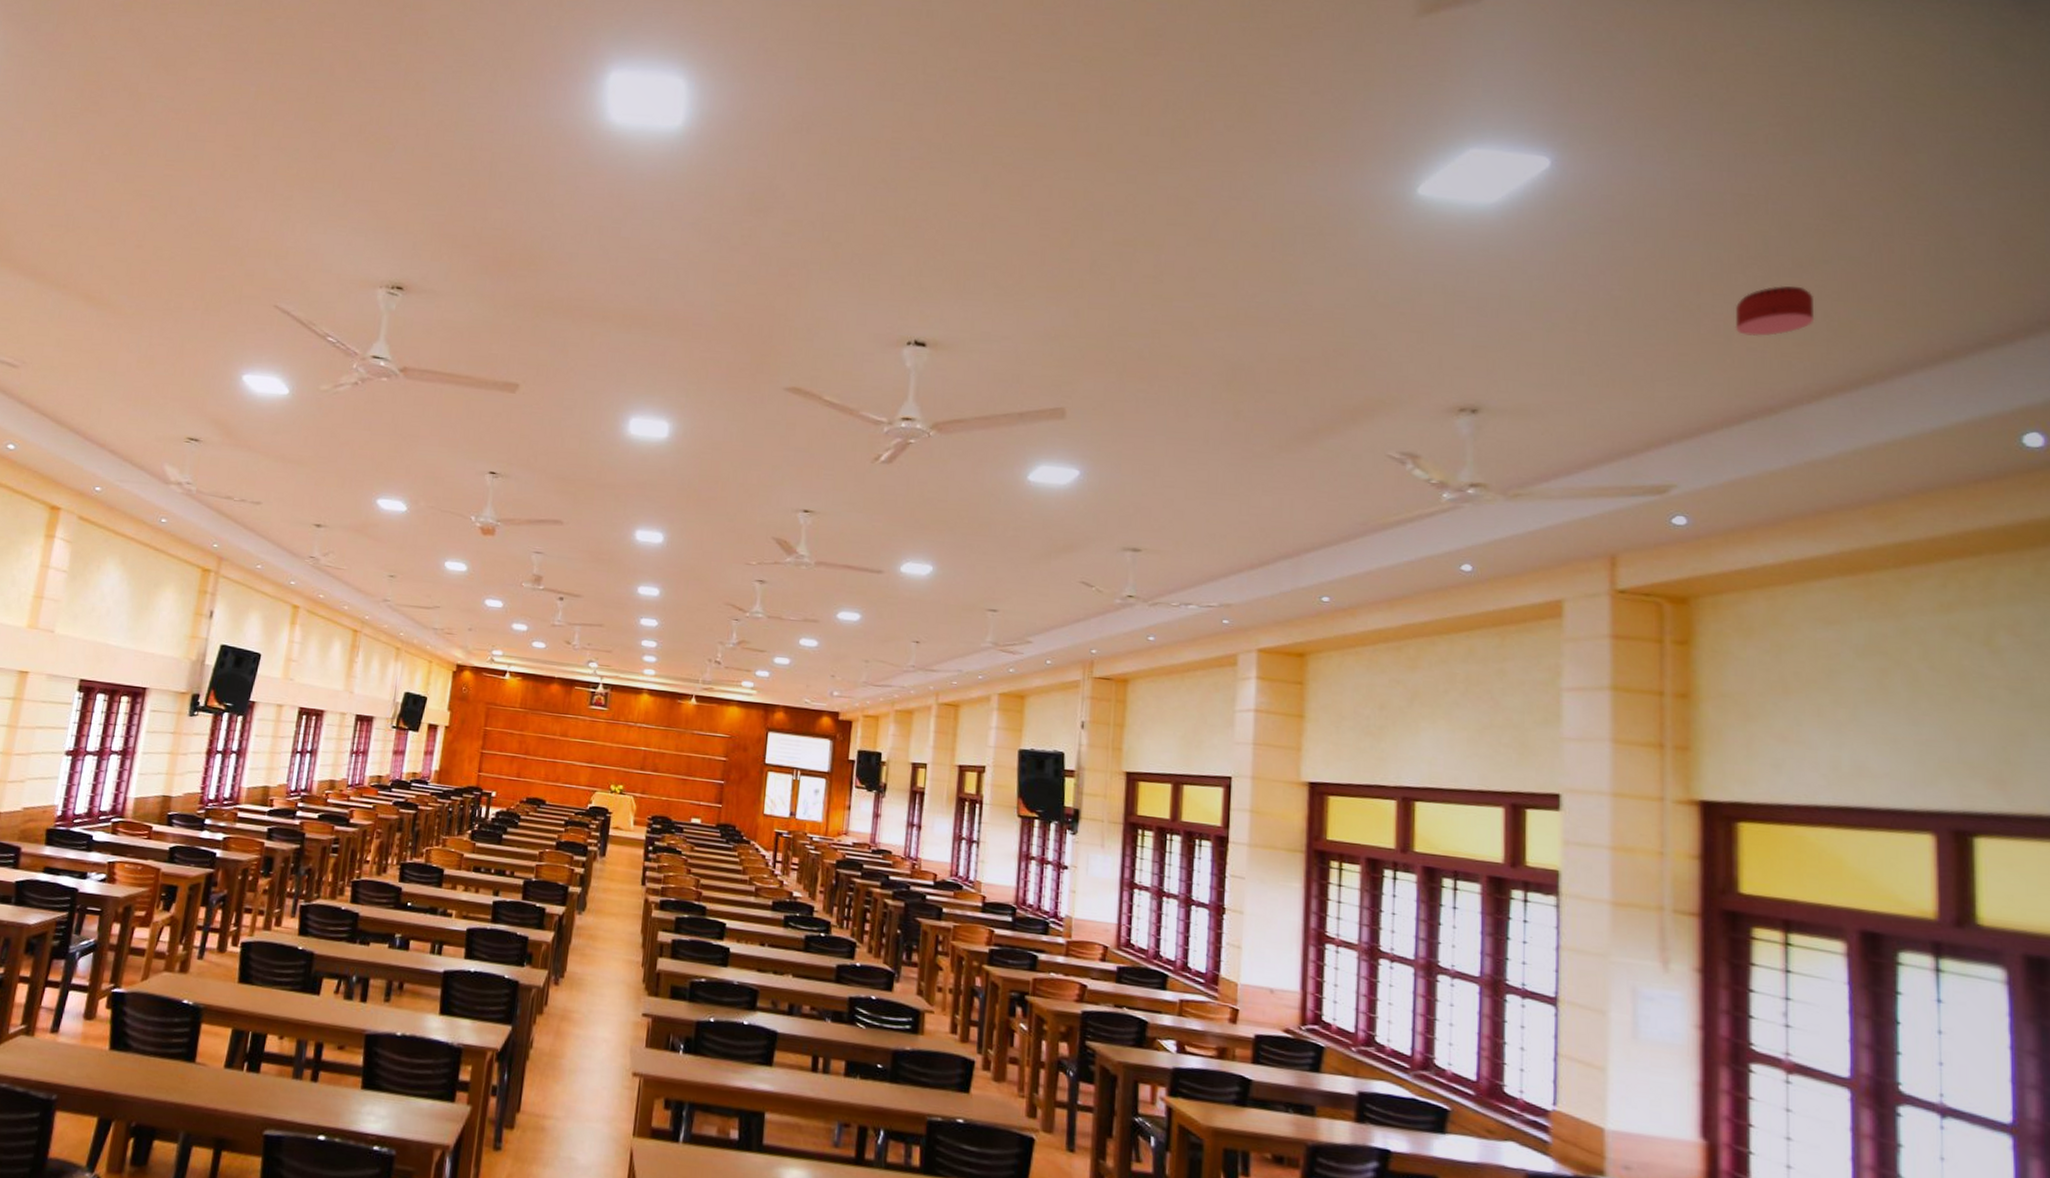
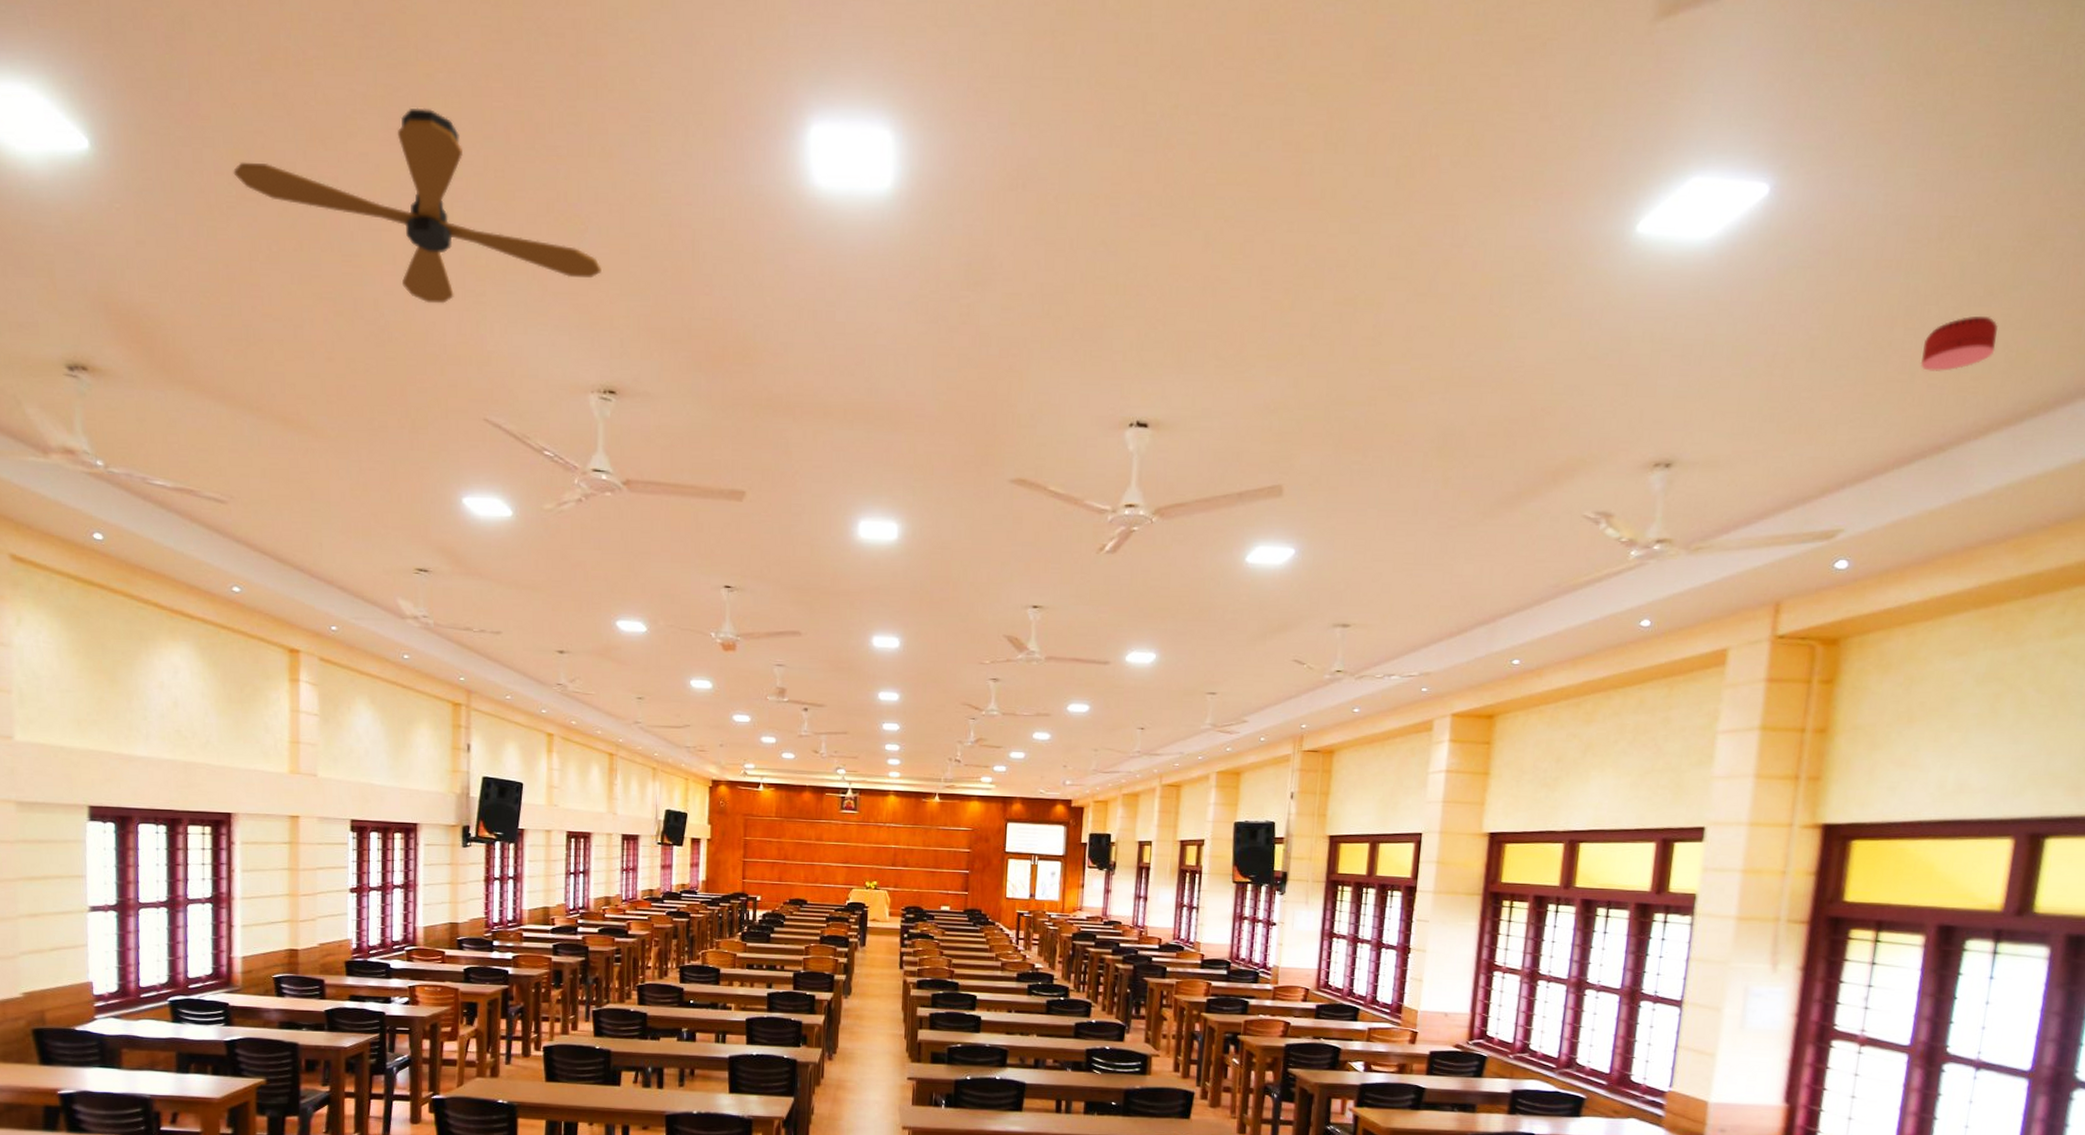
ceiling fan: none [82,45,403,205] -> present [233,107,602,304]

